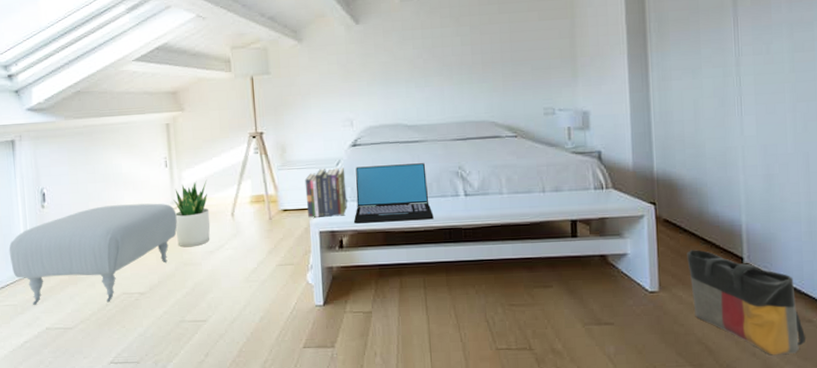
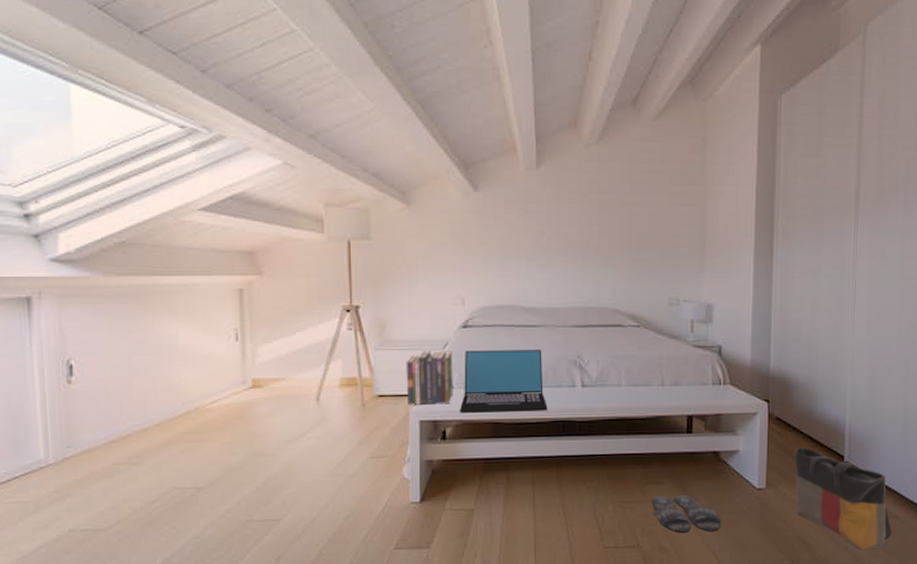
ottoman: present [9,203,178,306] -> none [19,382,248,503]
planter: present [173,179,211,248] -> none [244,357,290,436]
slippers: none [540,298,614,336] -> present [651,495,721,533]

